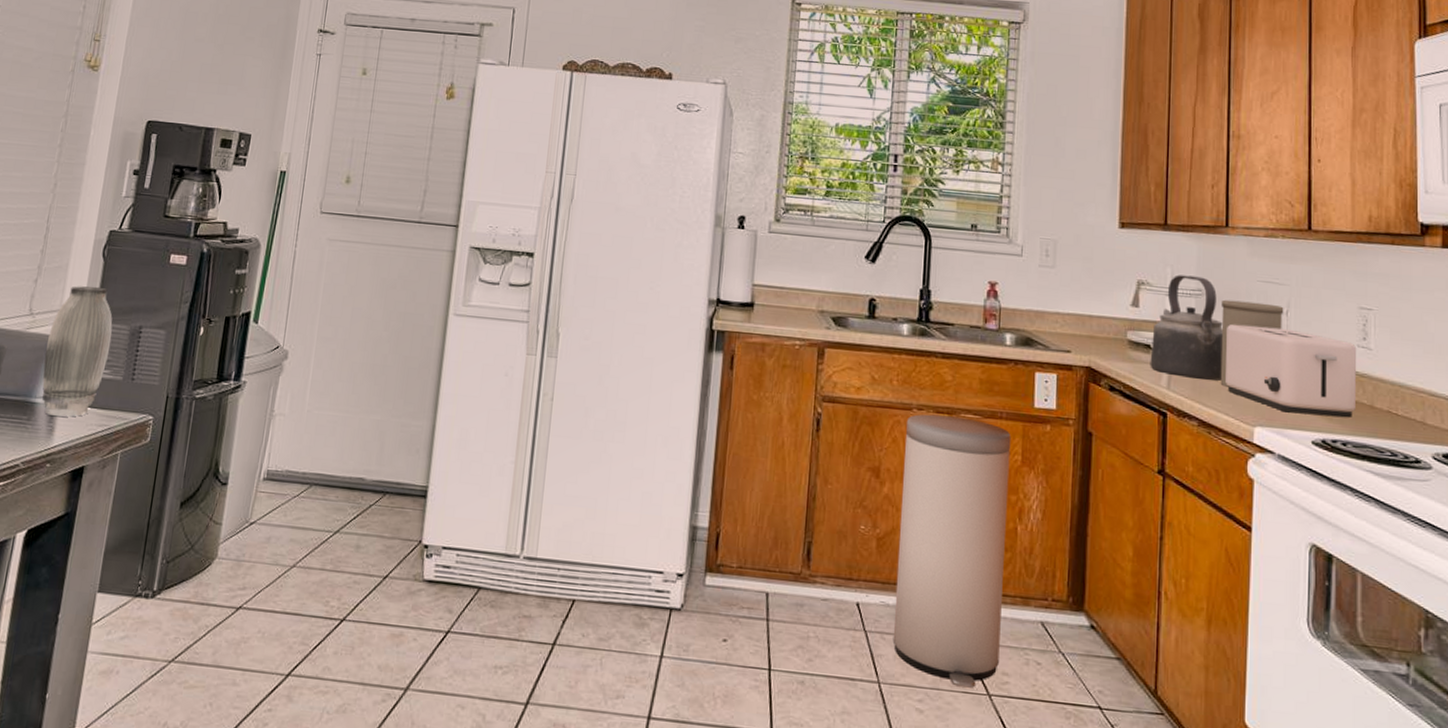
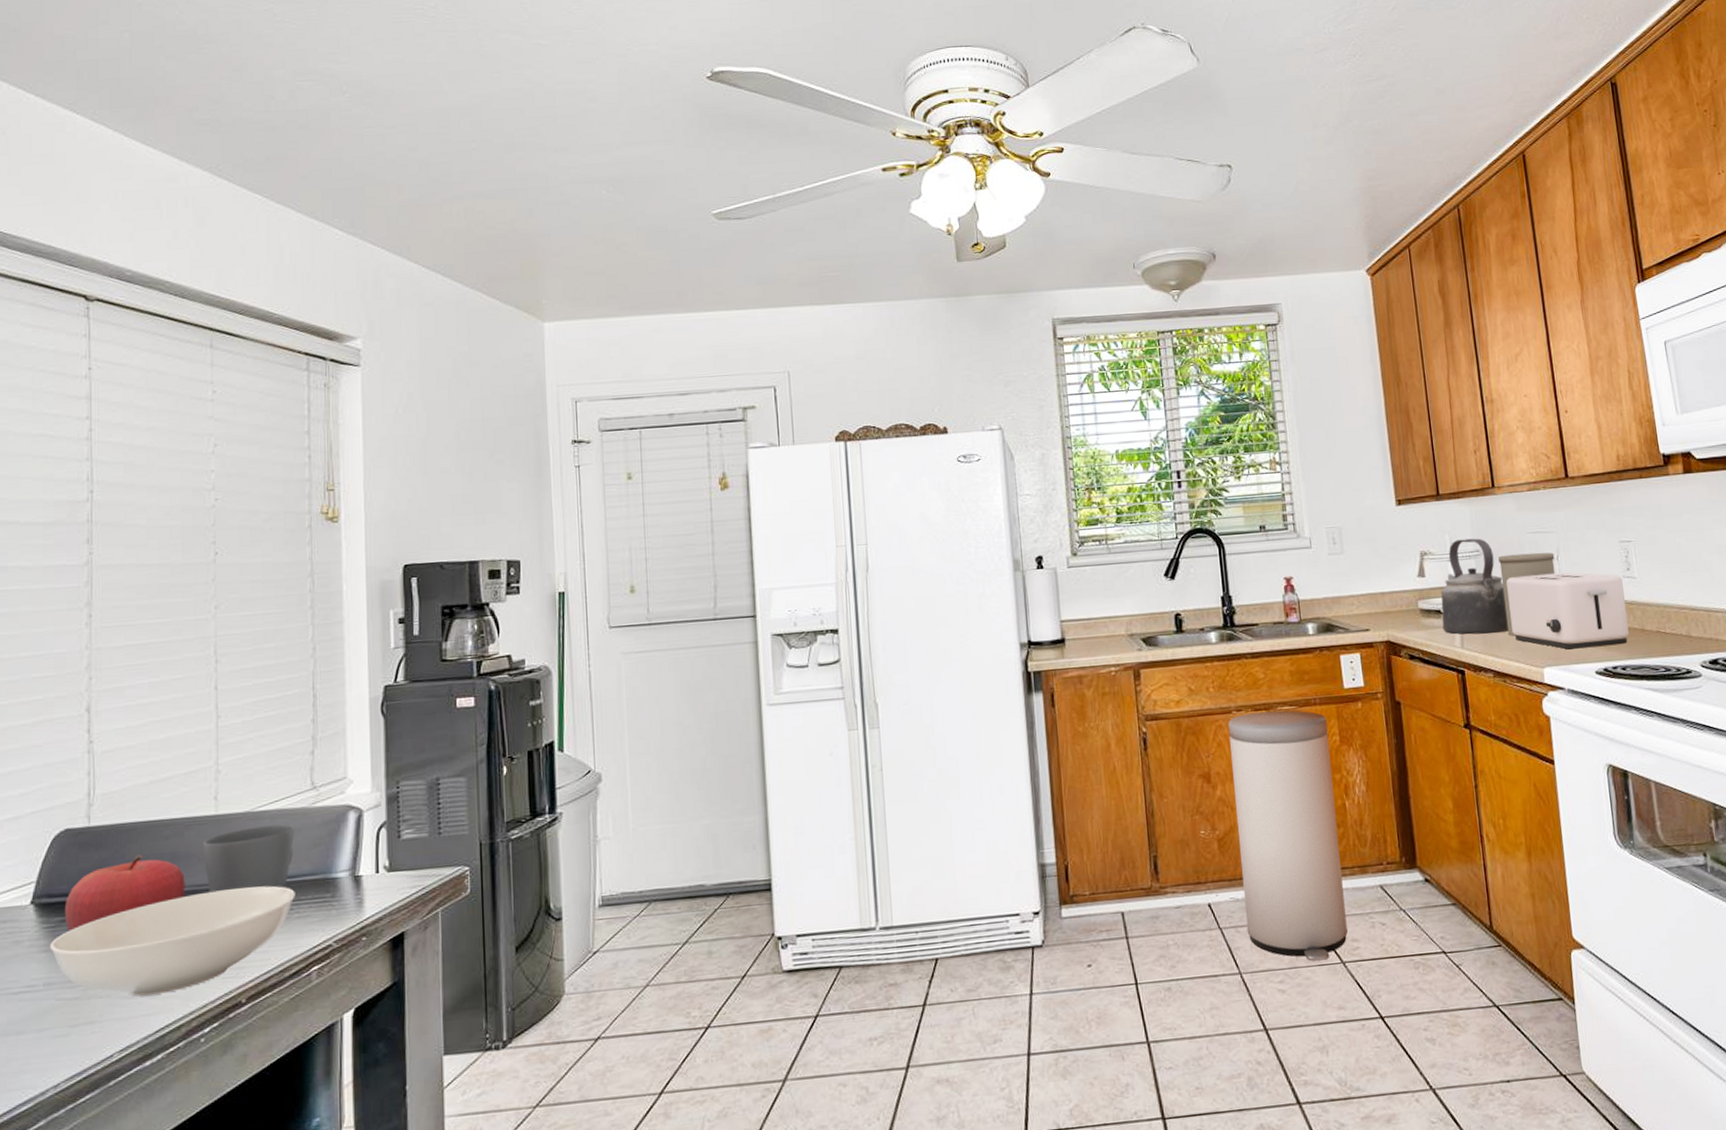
vase: present [42,286,113,417] -> none [337,746,409,888]

